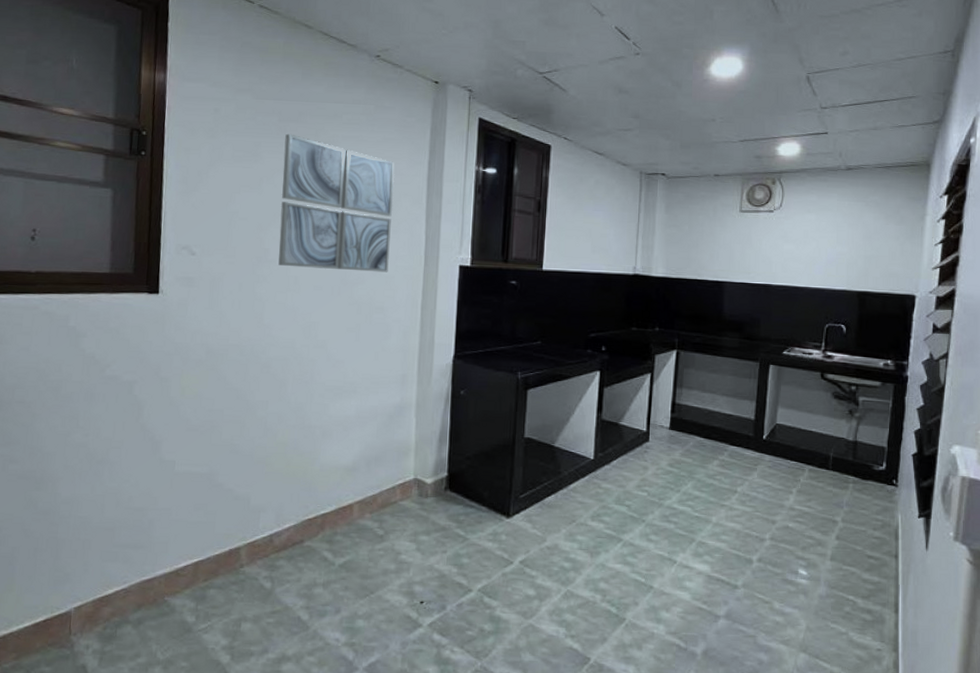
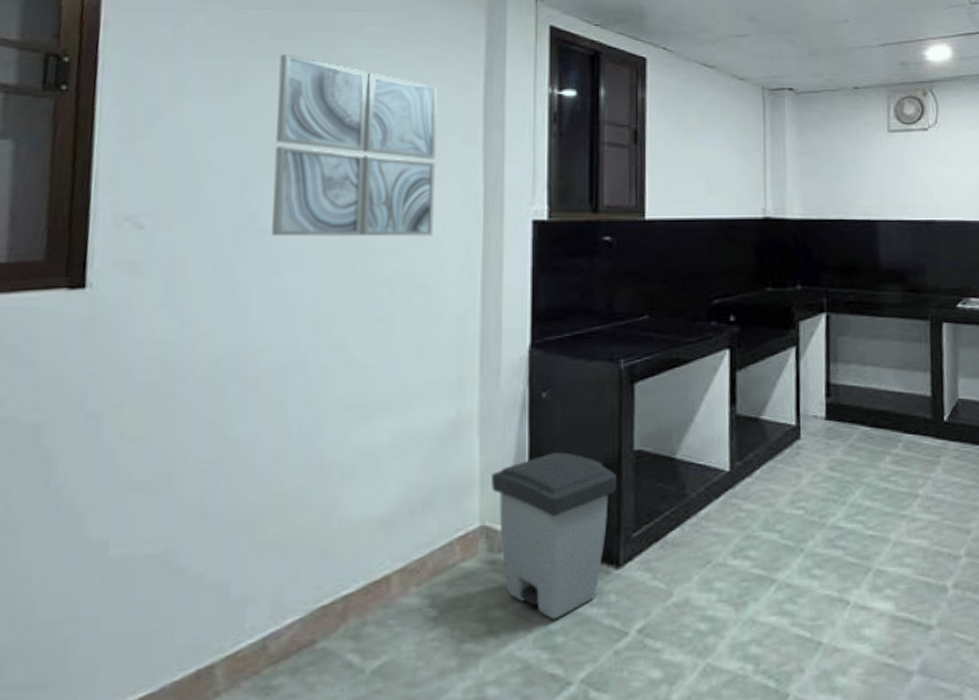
trash can: none [423,433,511,547] -> present [491,452,616,620]

